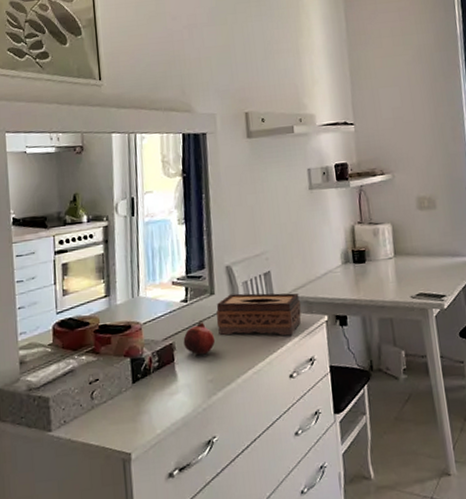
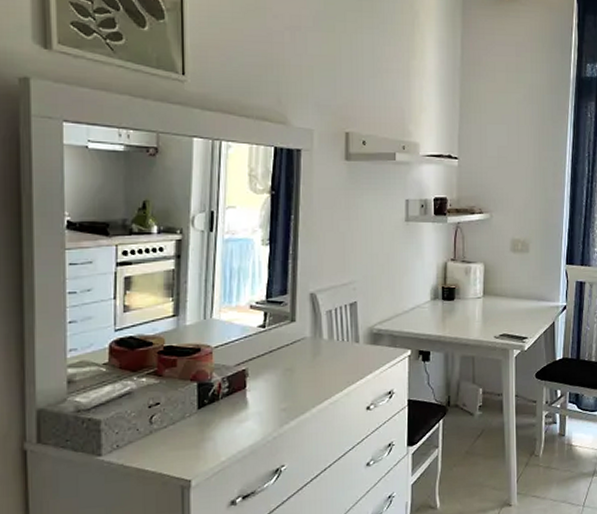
fruit: present [183,319,216,357] -> none [257,346,292,385]
tissue box: present [216,293,301,336] -> none [295,322,384,368]

